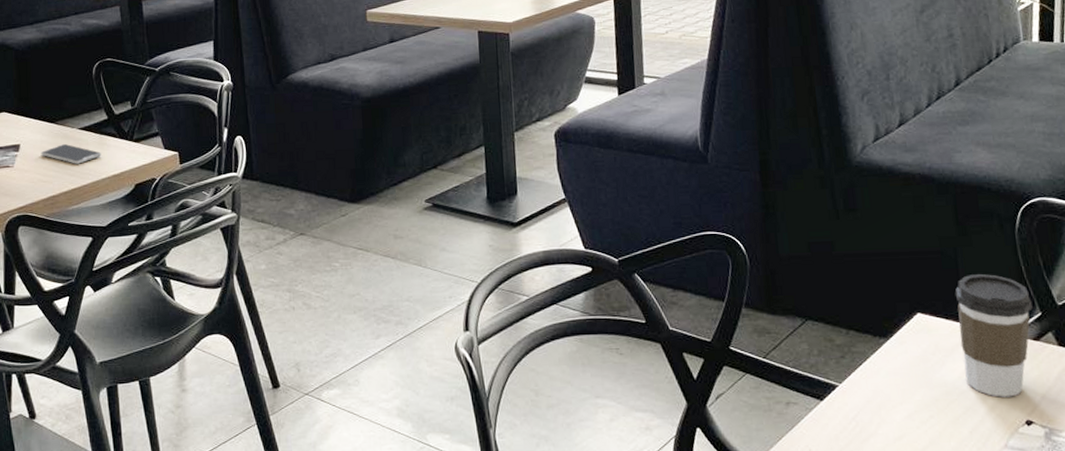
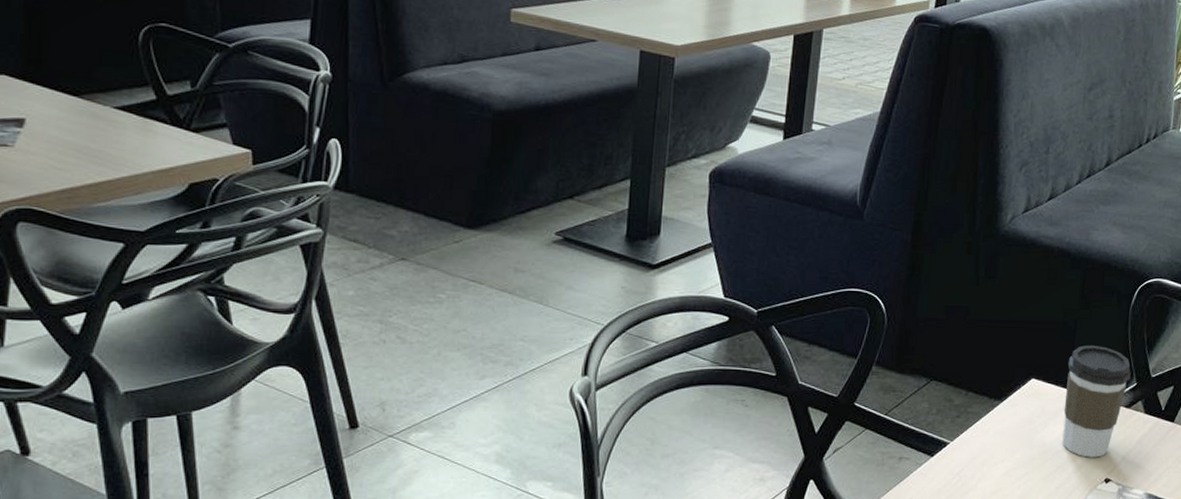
smartphone: present [40,144,101,164] -> none [55,125,144,152]

